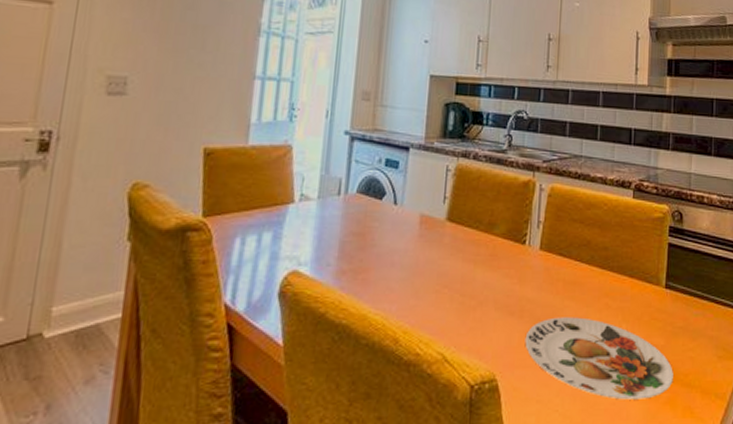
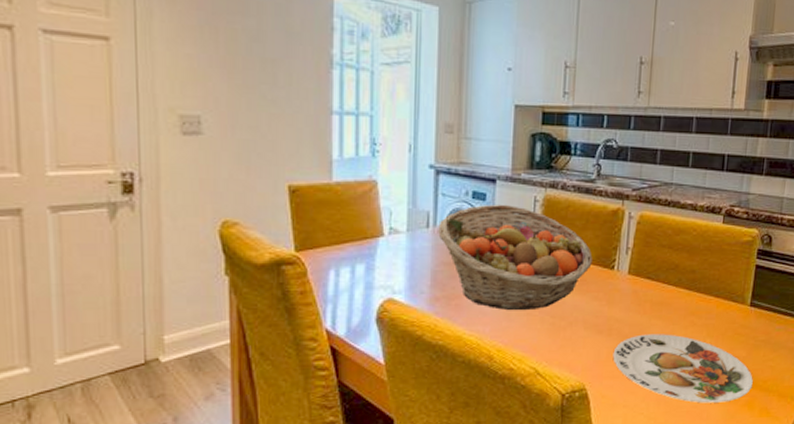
fruit basket: none [349,172,504,286] -> present [438,204,593,310]

